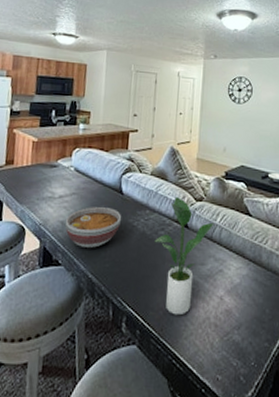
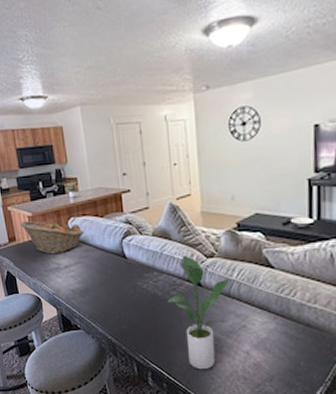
fruit basket: none [22,146,87,183] -> present [20,220,85,255]
bowl: present [65,207,122,248] -> none [75,273,130,312]

